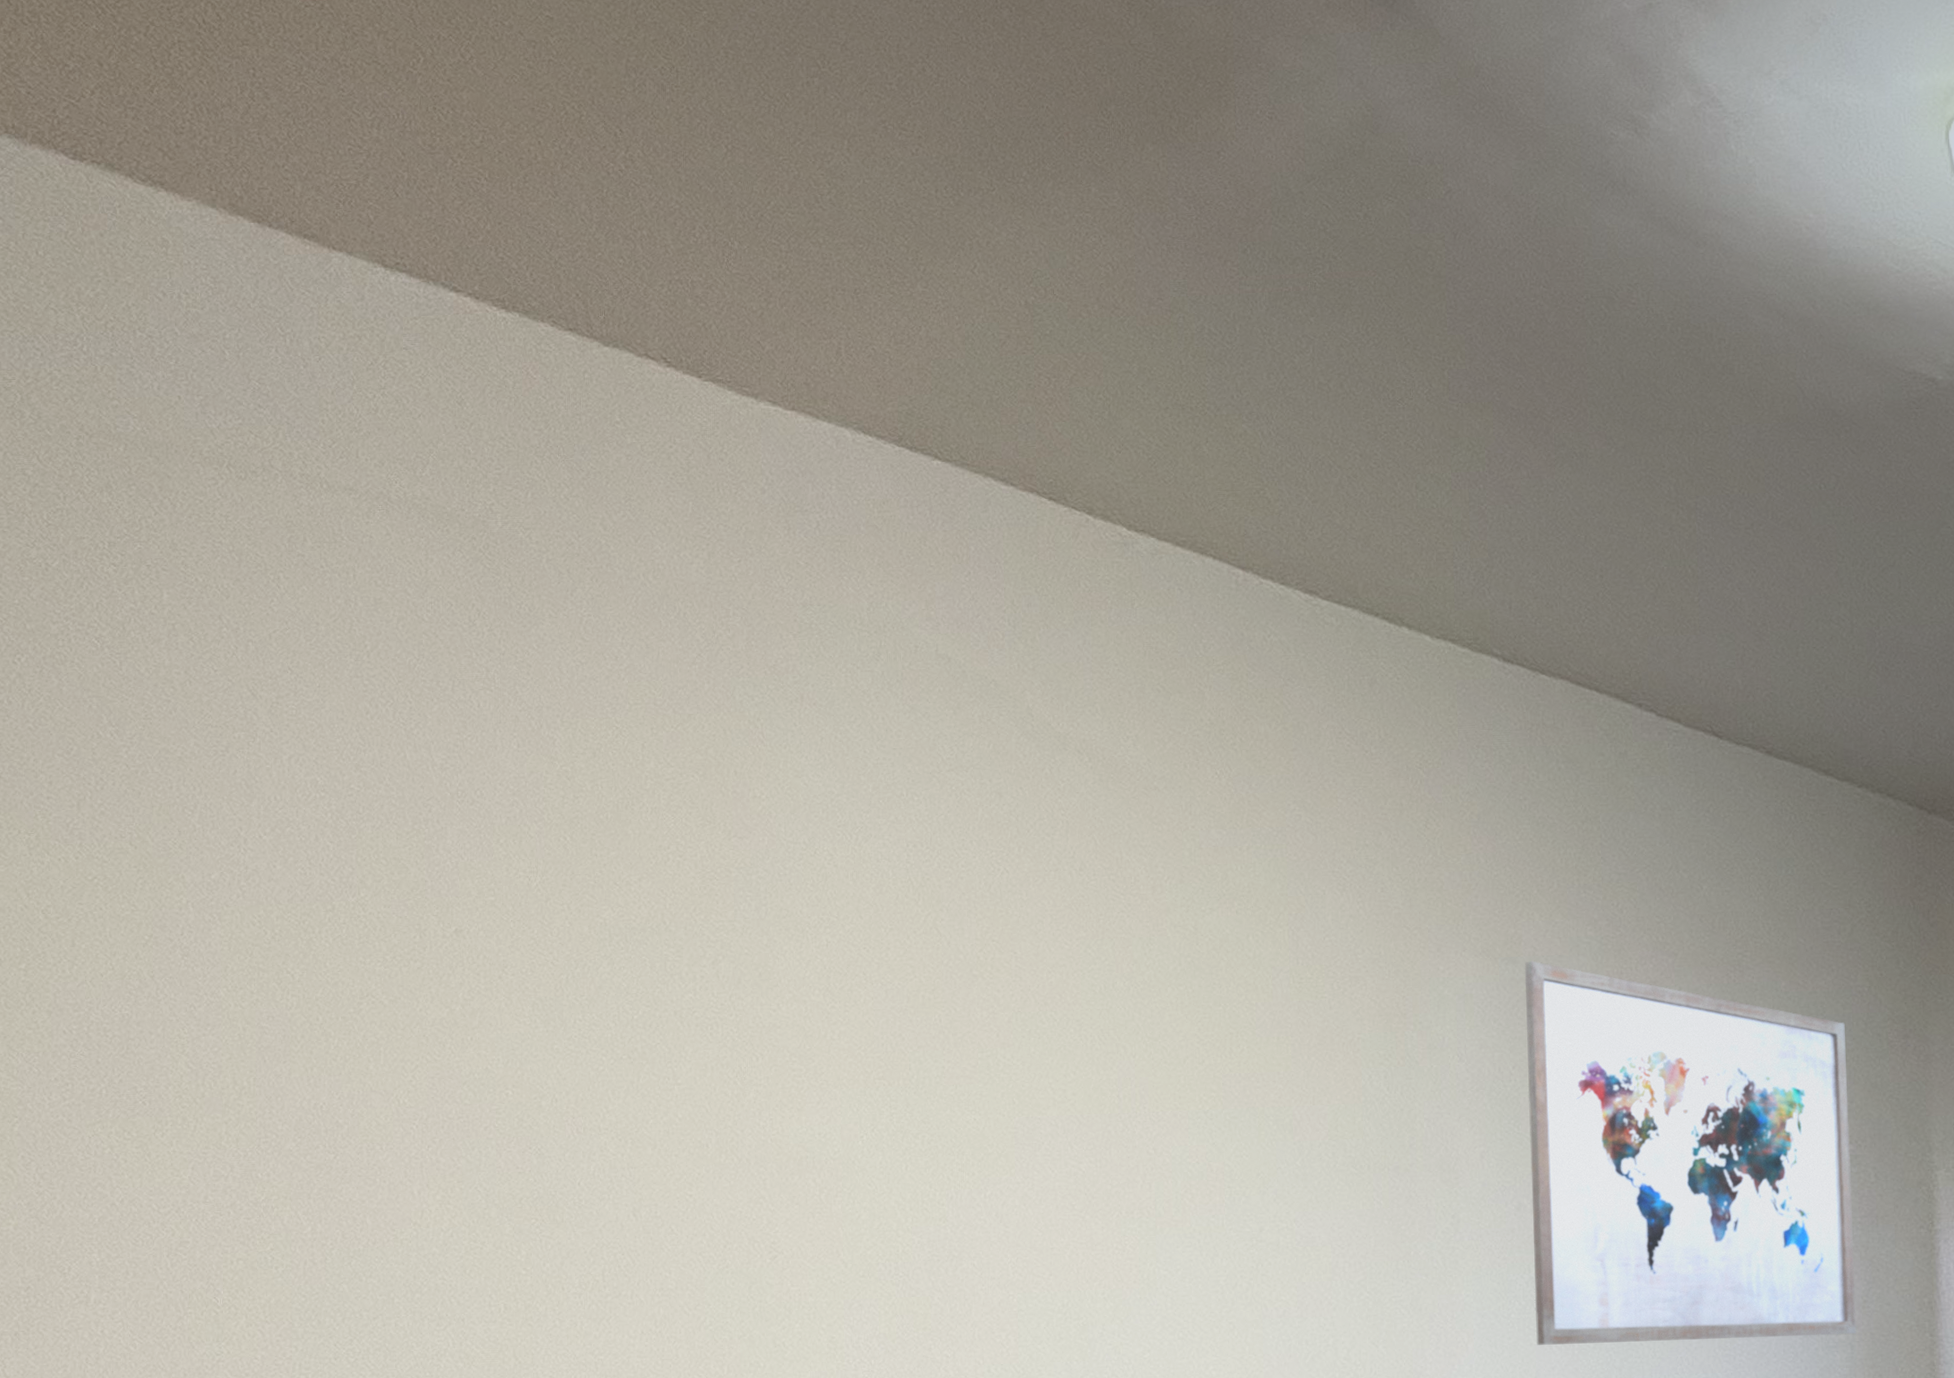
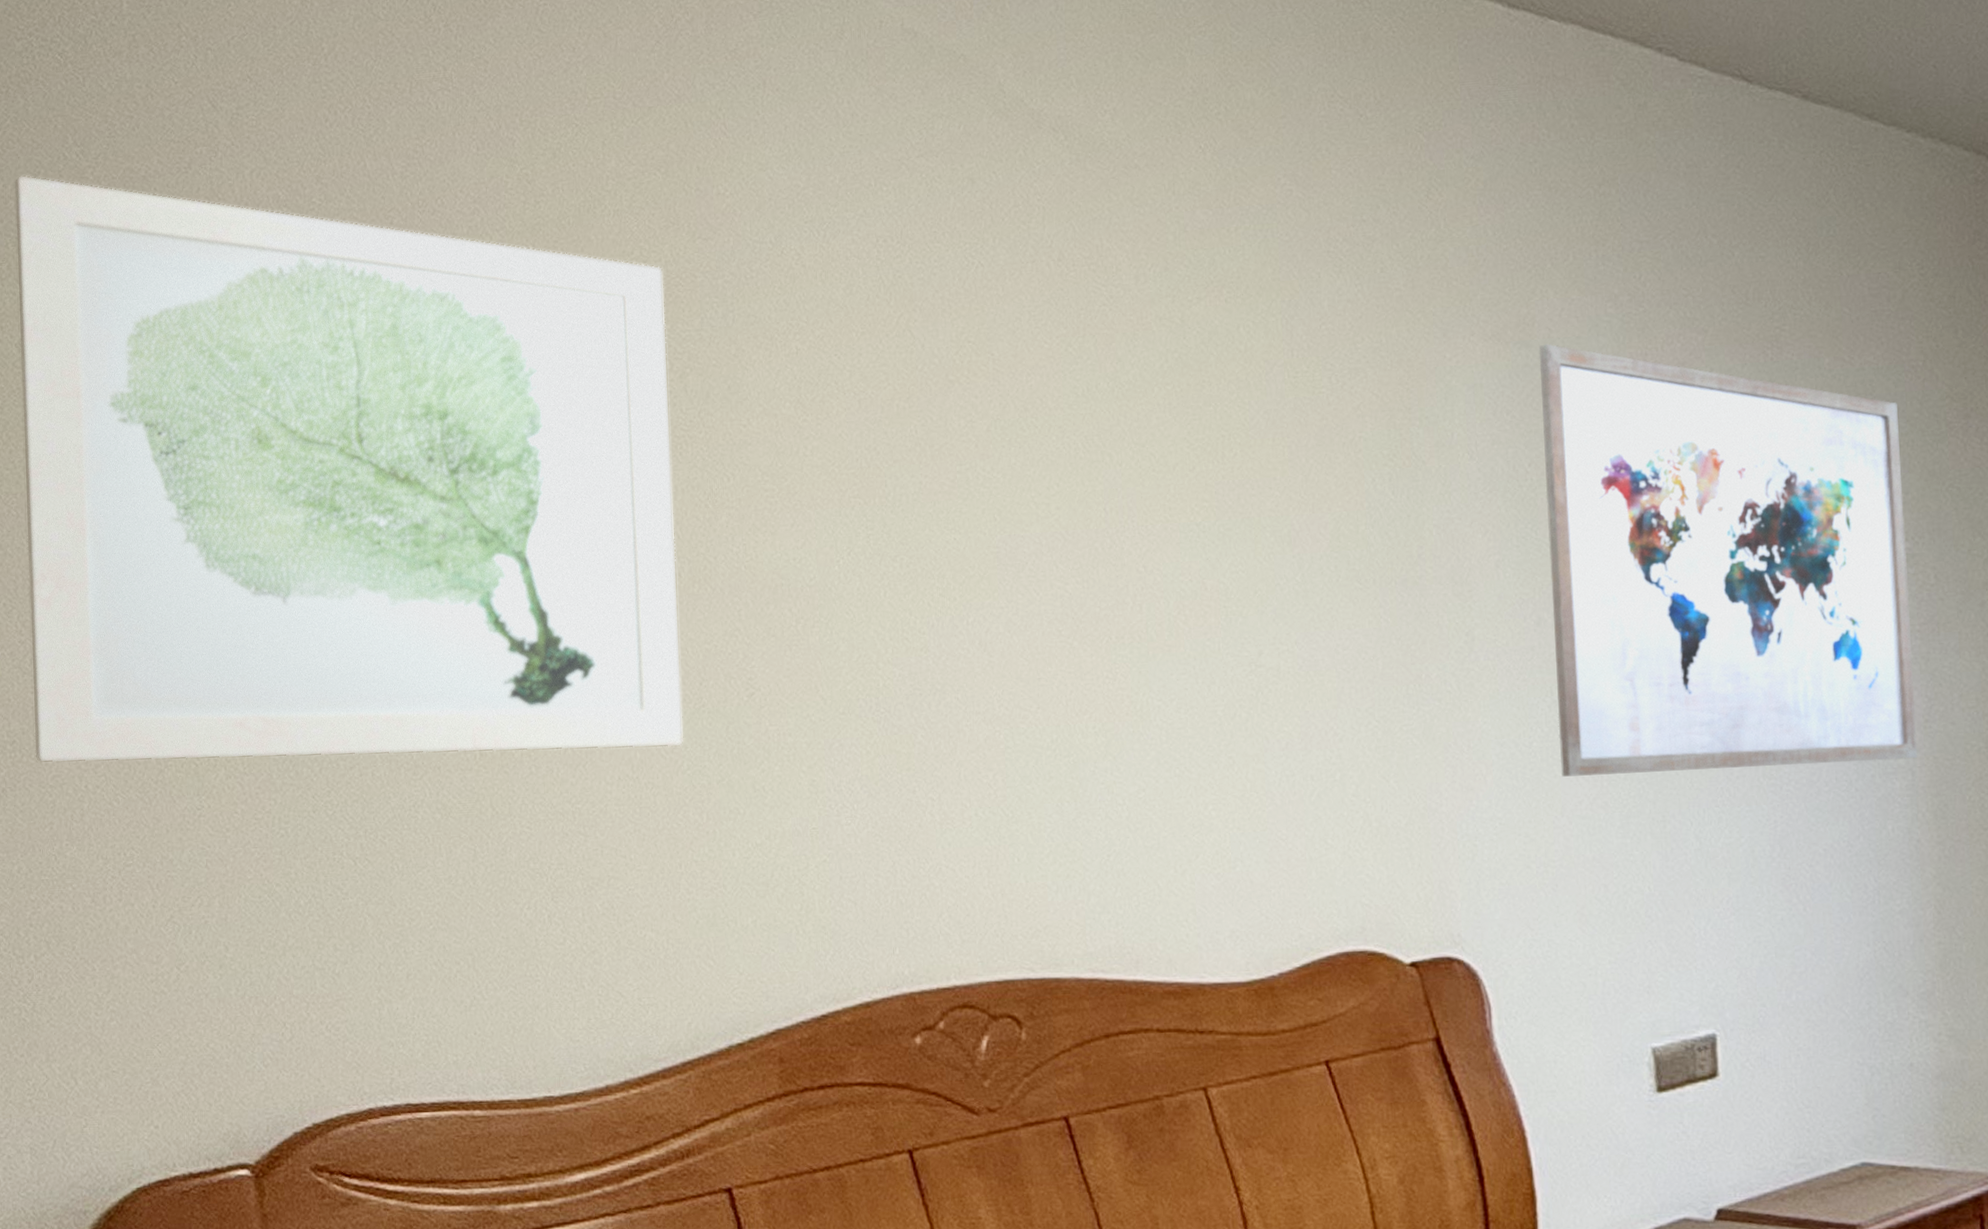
wall art: none [45,751,707,1309] -> present [14,175,684,763]

